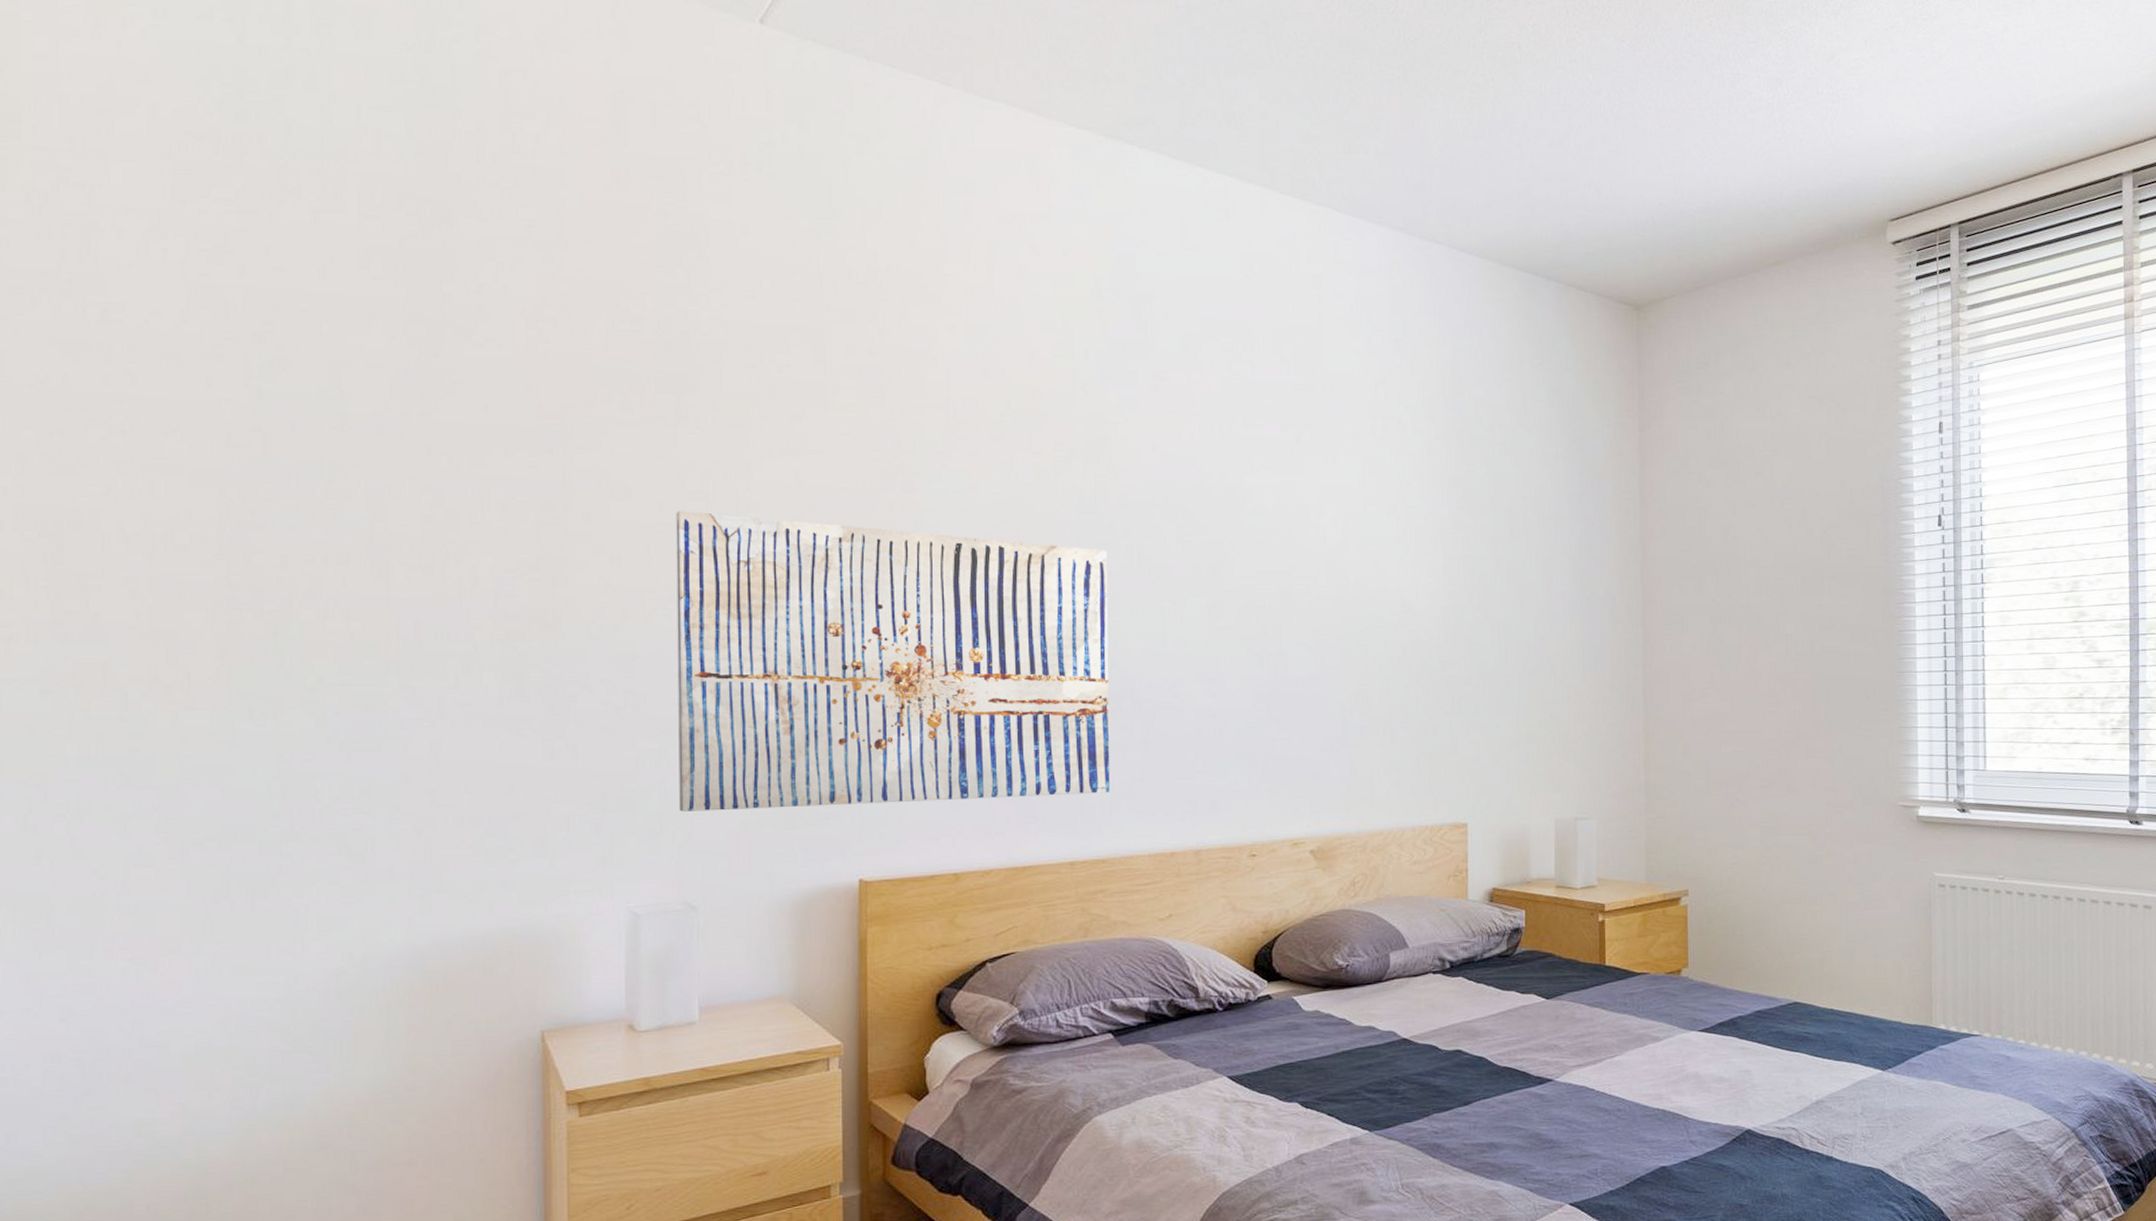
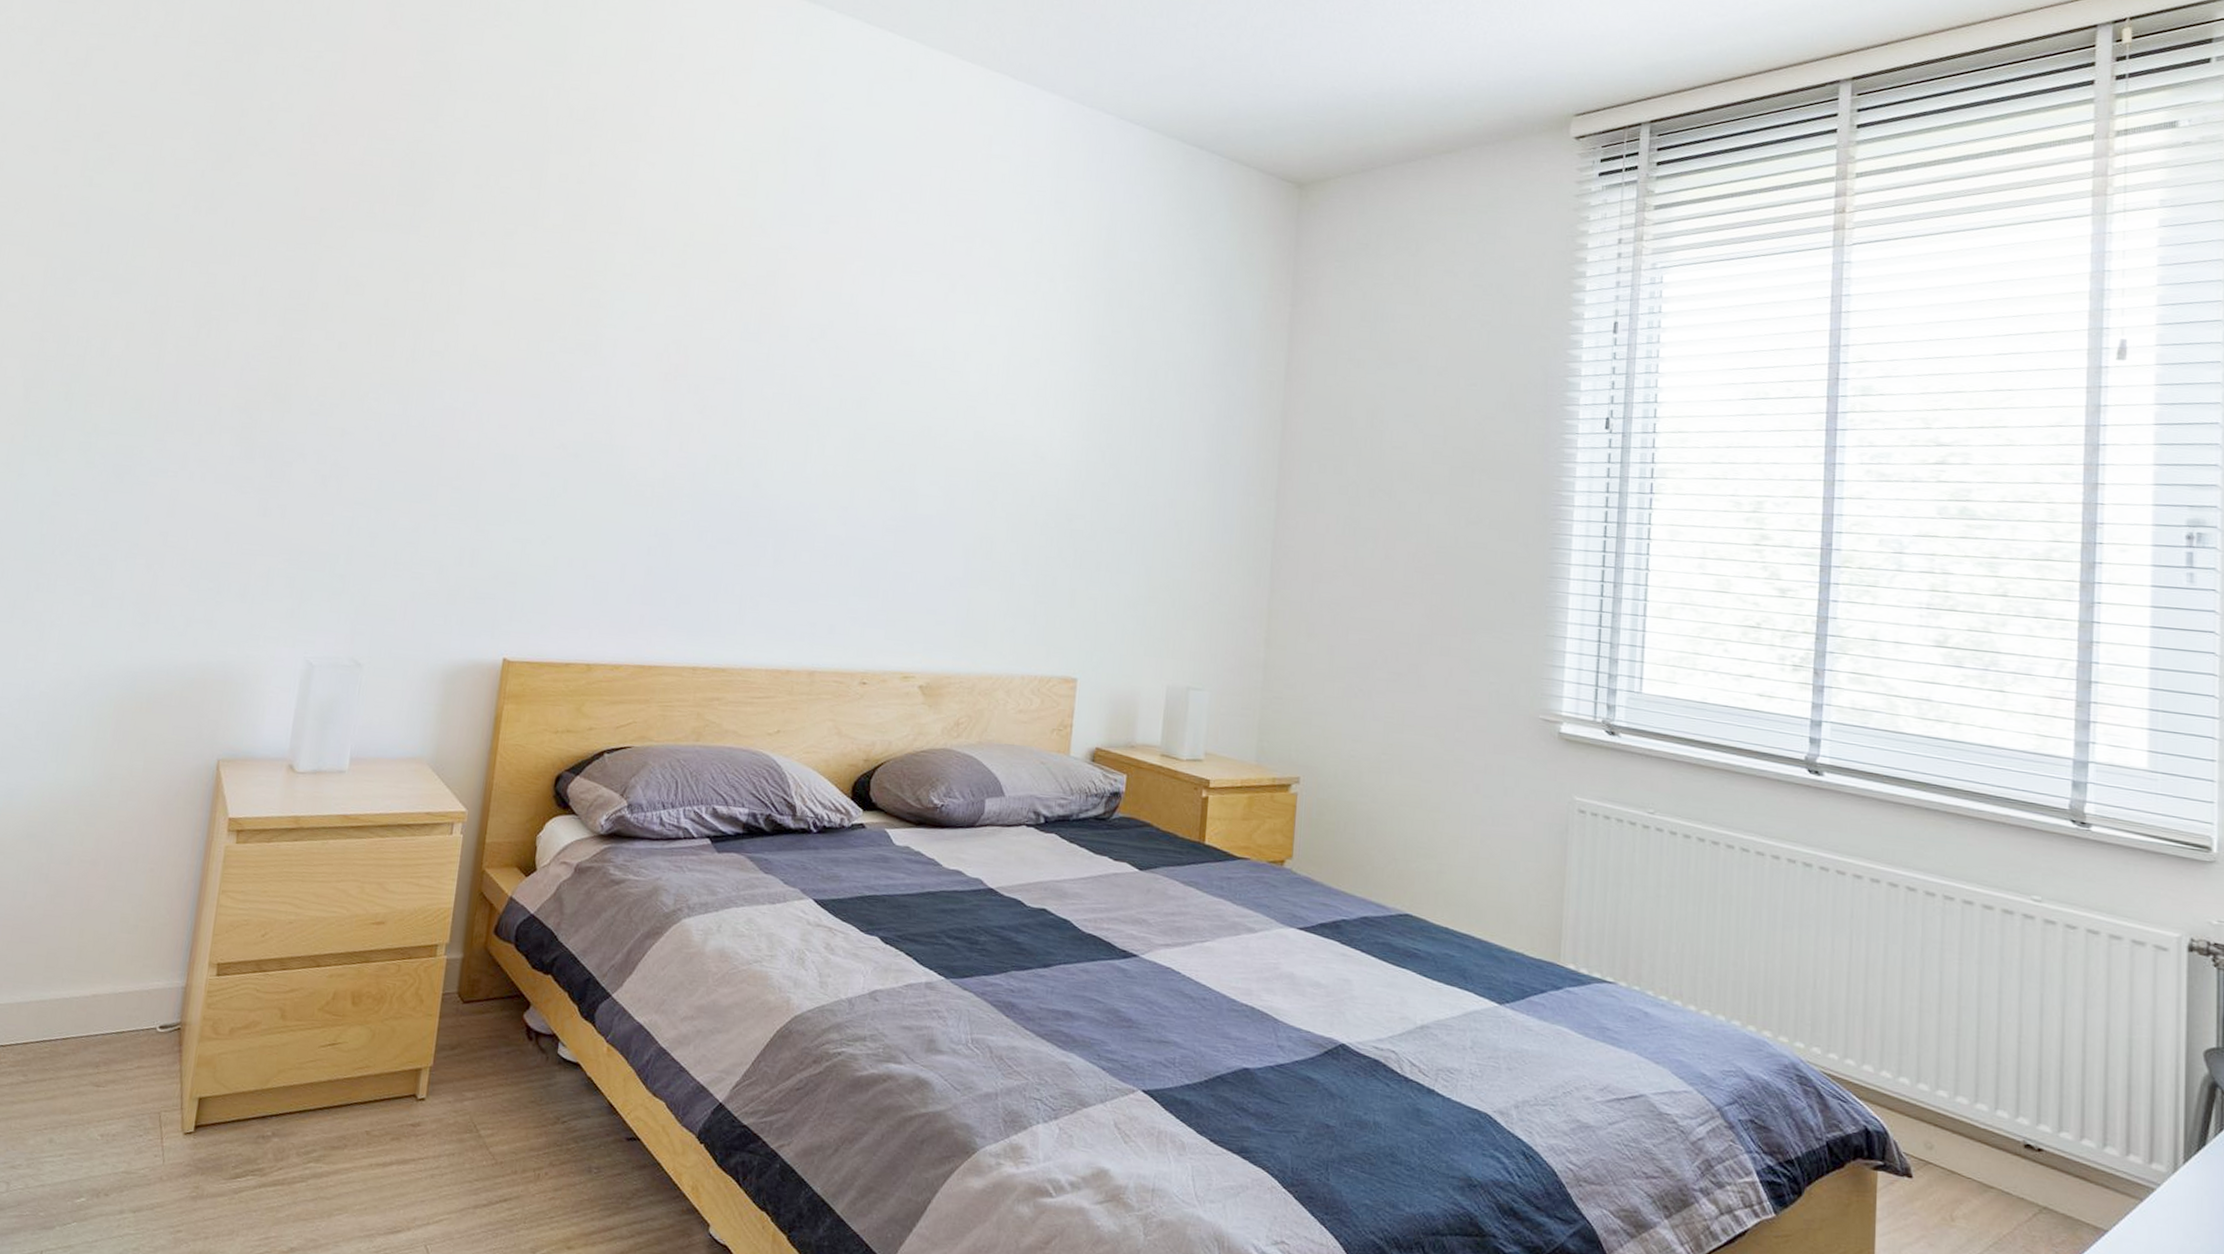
wall art: present [676,511,1111,812] -> none [361,308,763,606]

